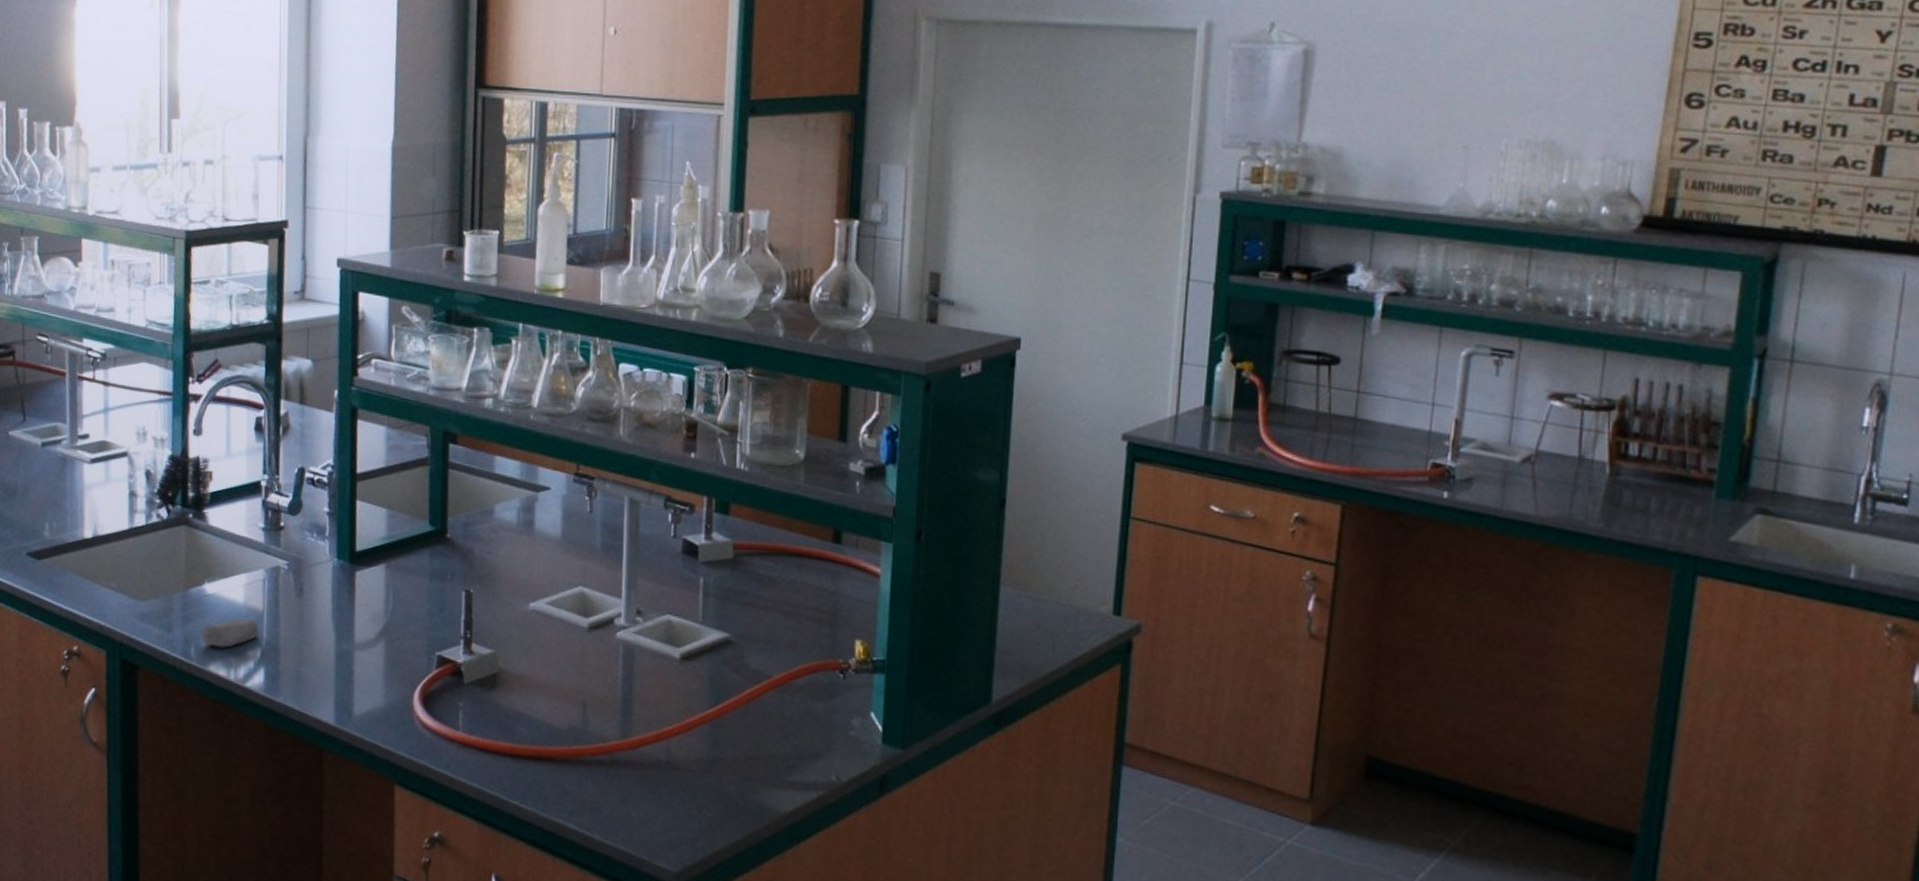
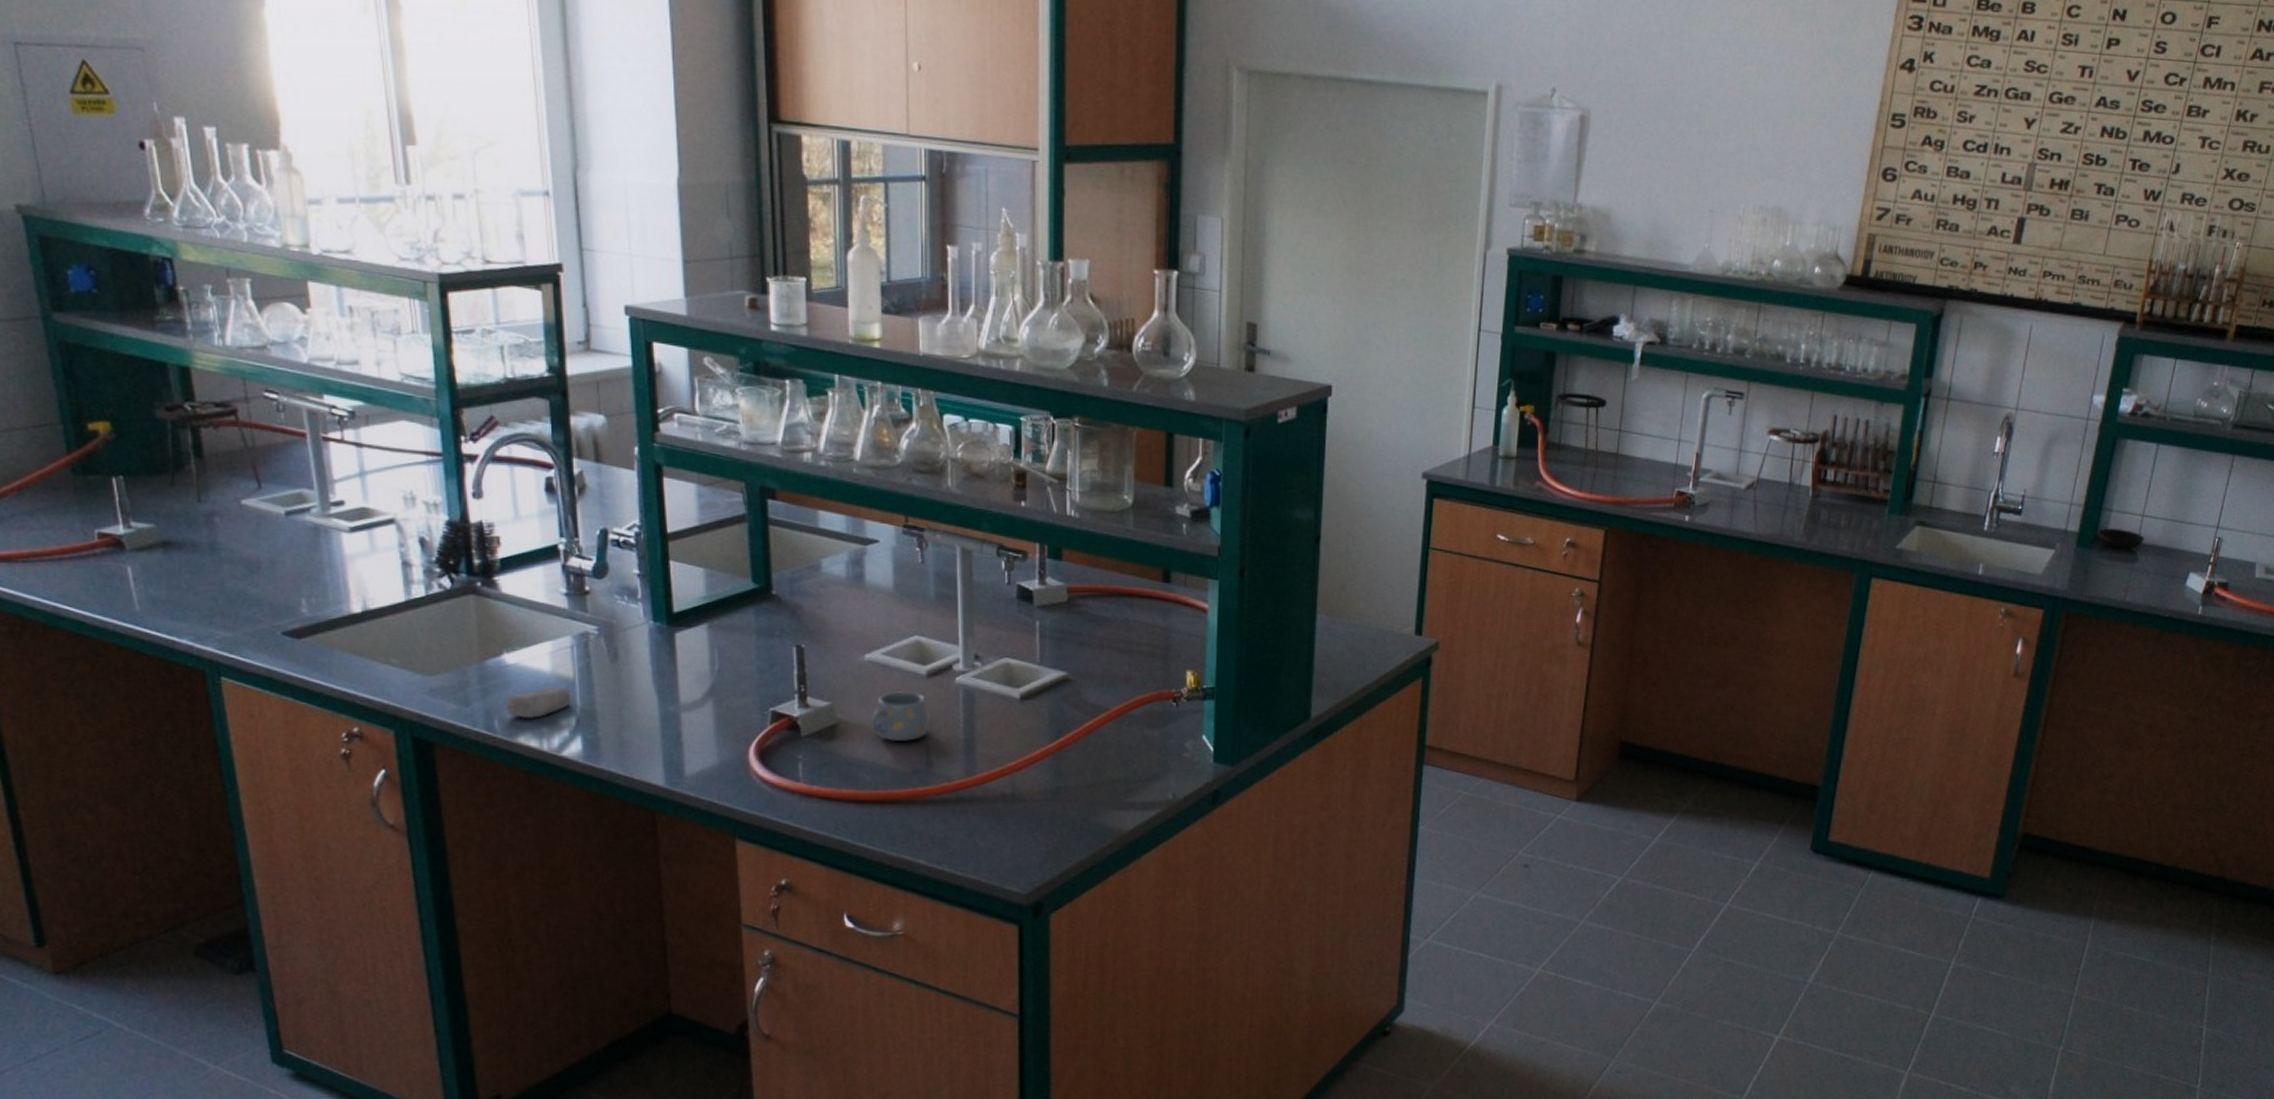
mug: none [530,643,590,696] -> present [871,691,931,742]

